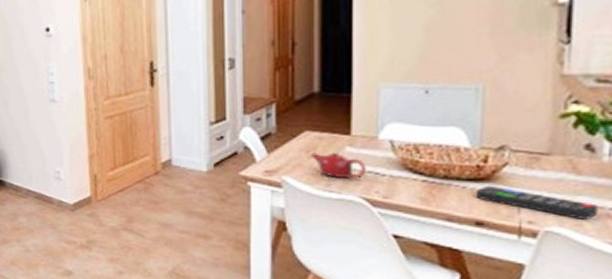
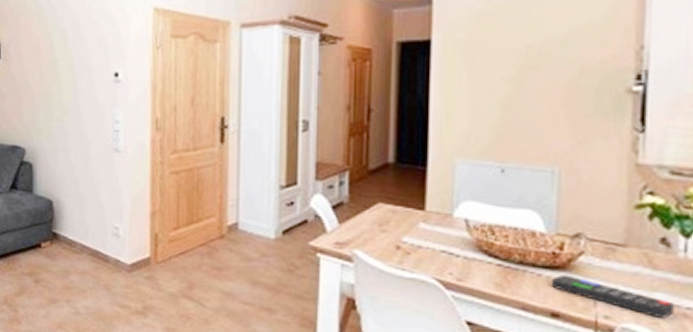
teapot: present [310,152,367,179] -> none [382,226,441,258]

